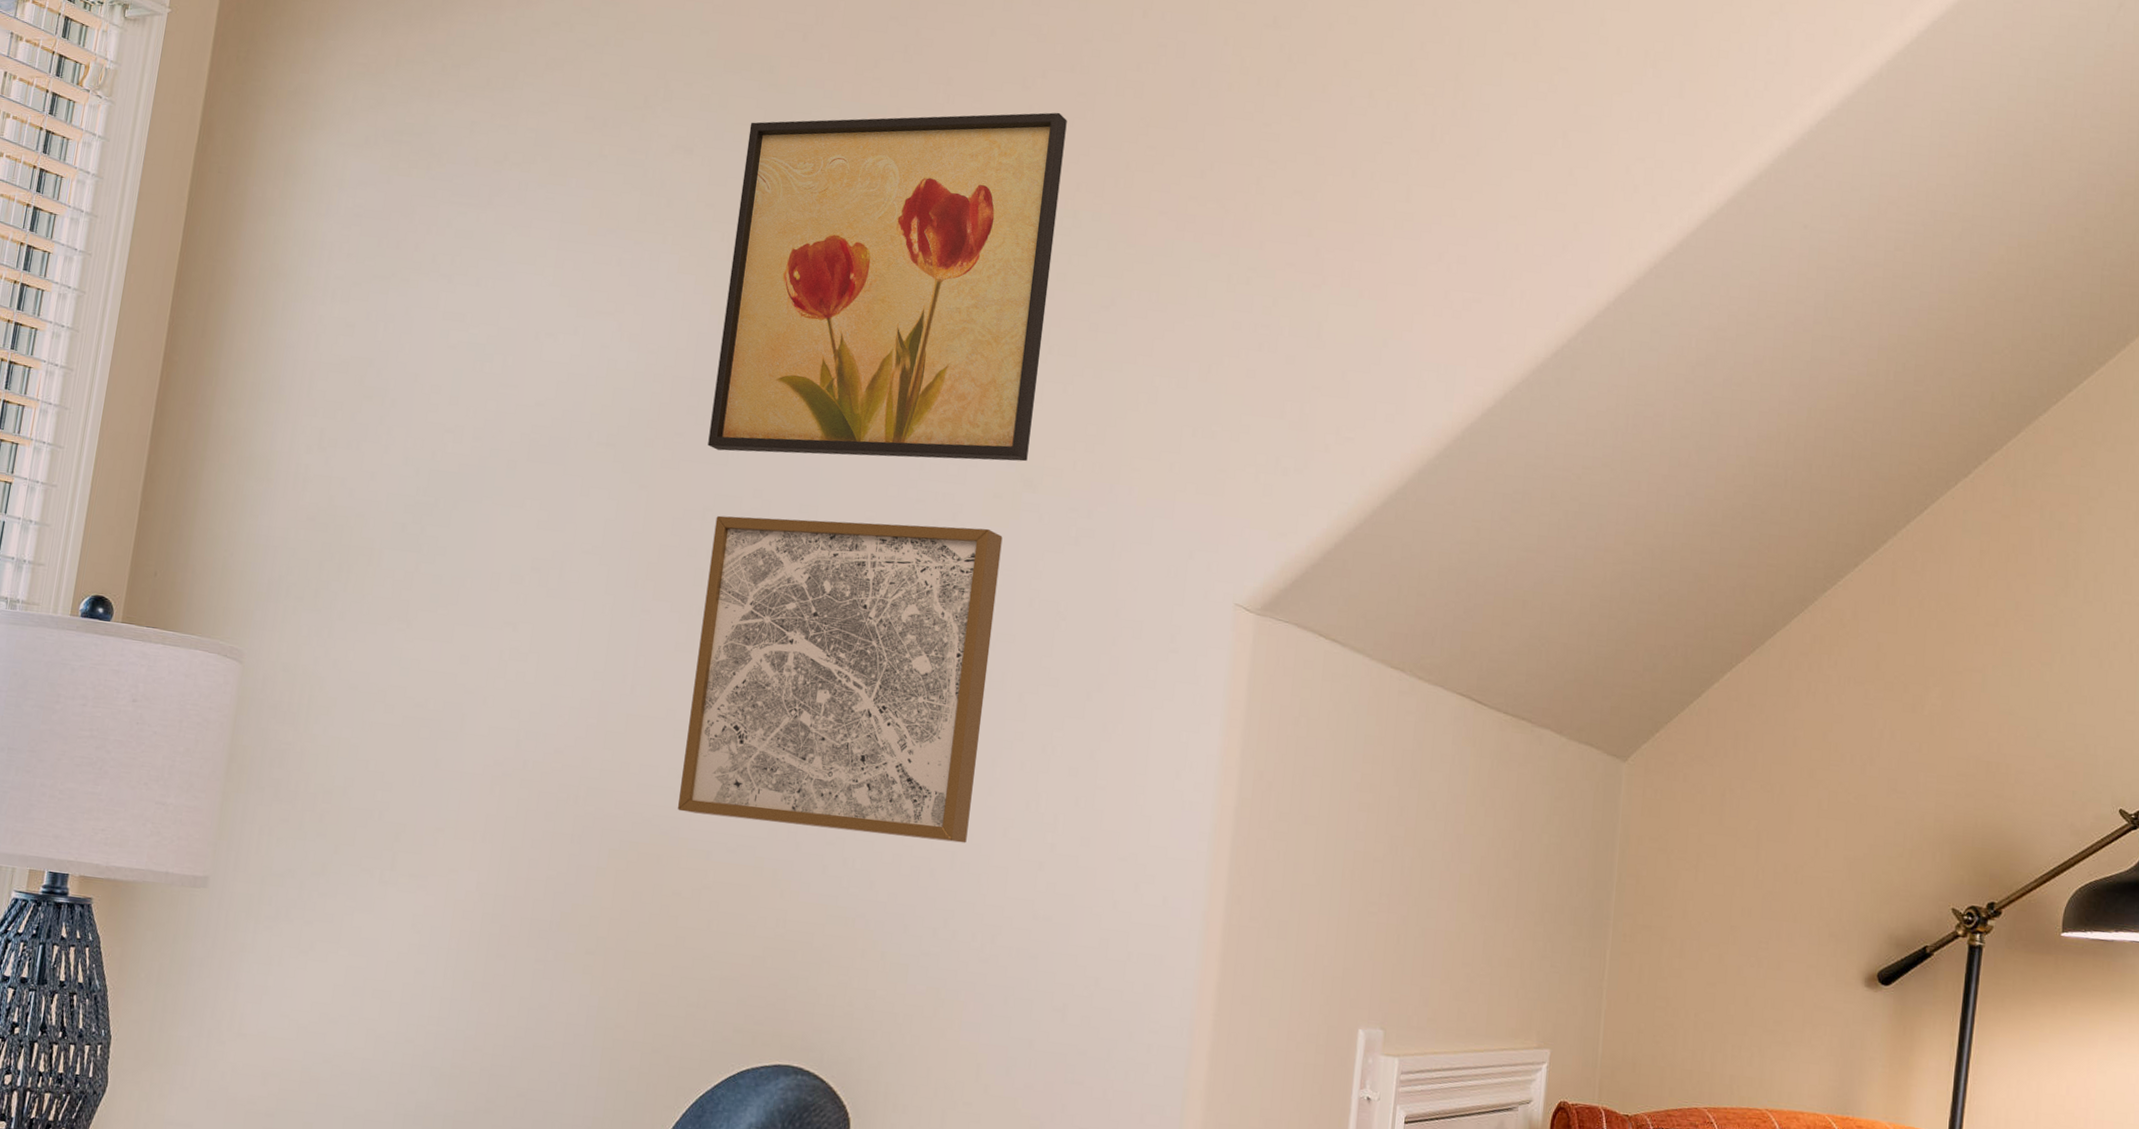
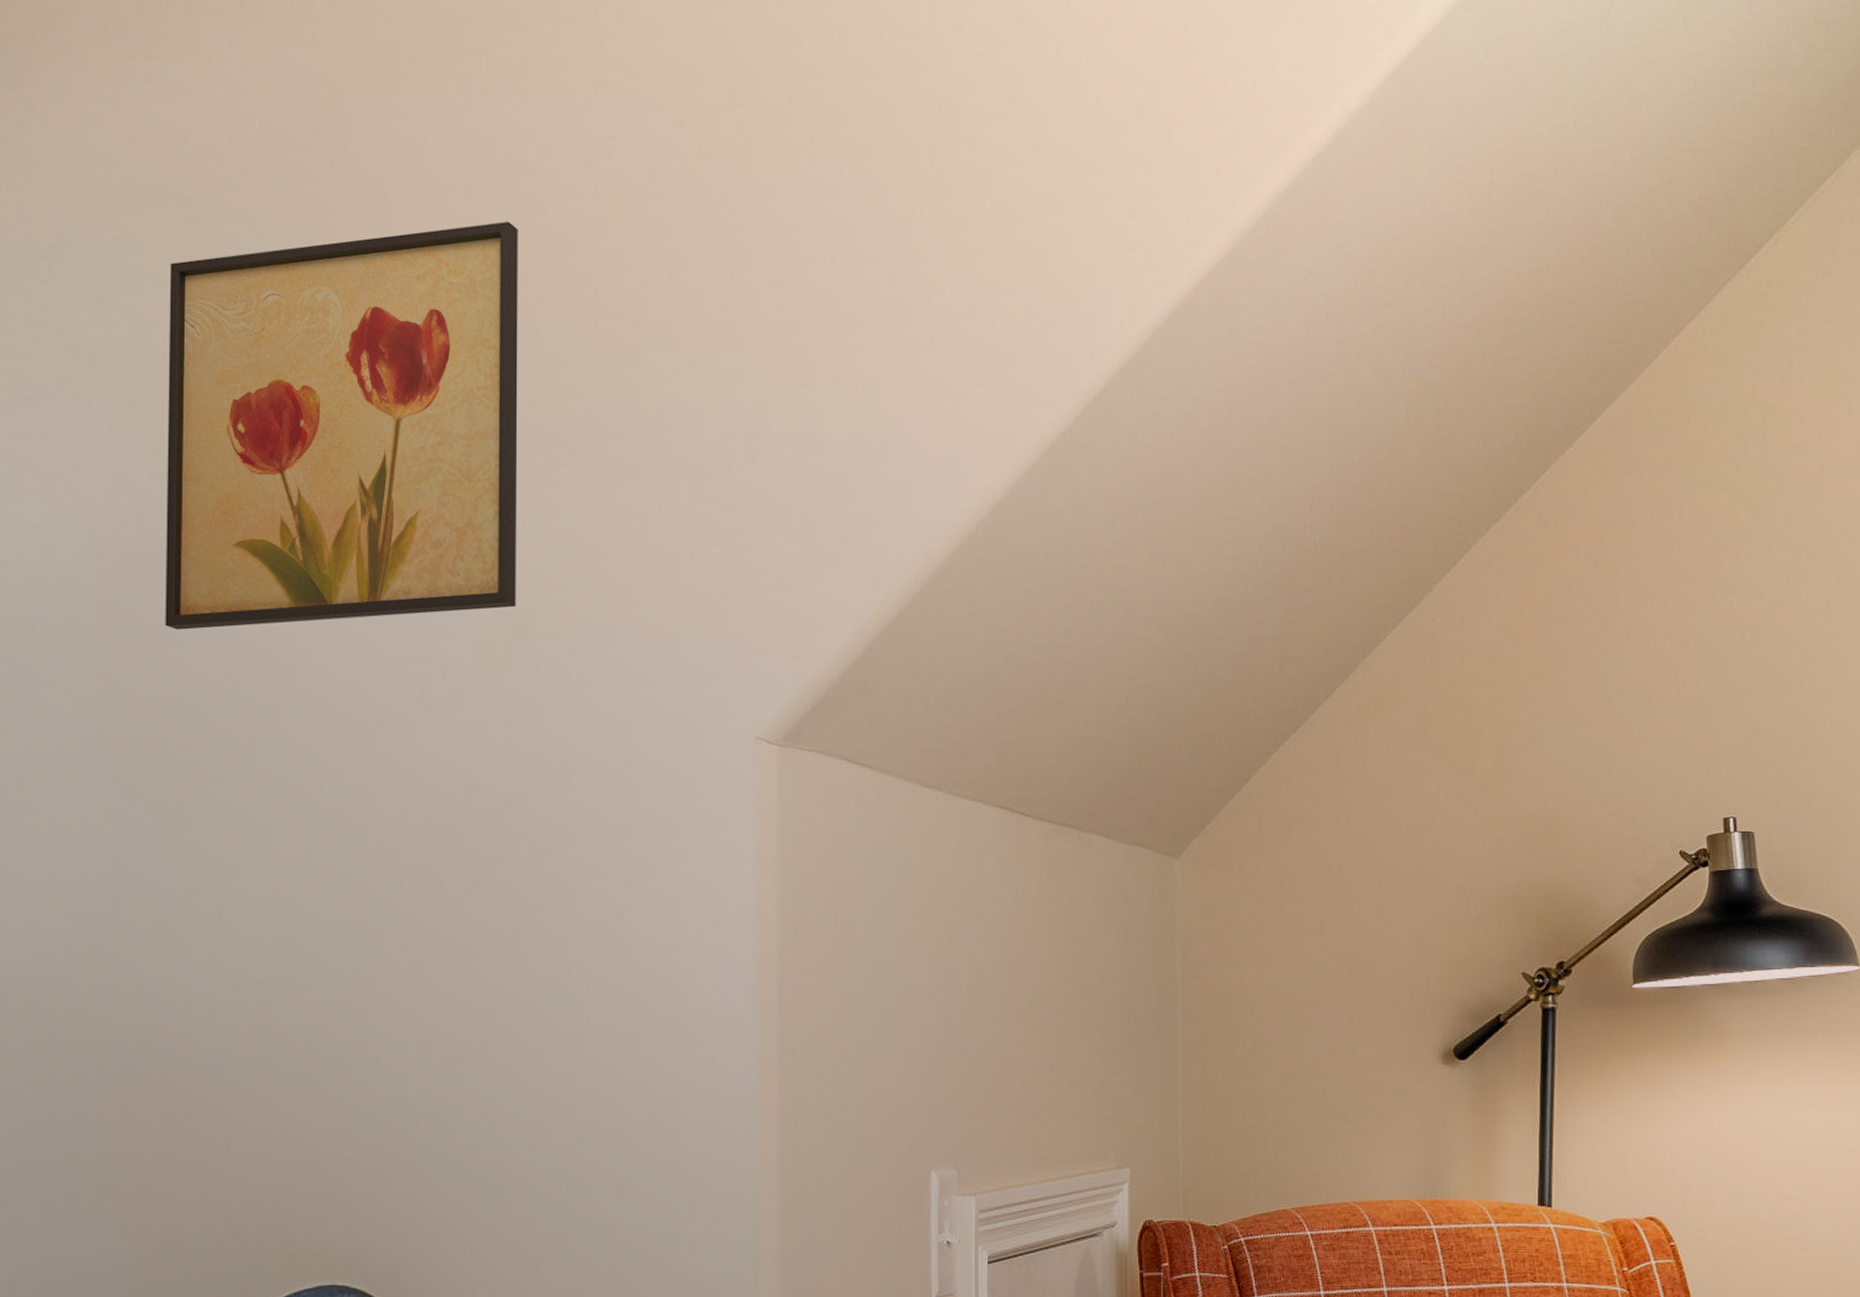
wall art: present [678,515,1003,843] -> none [180,684,499,1028]

